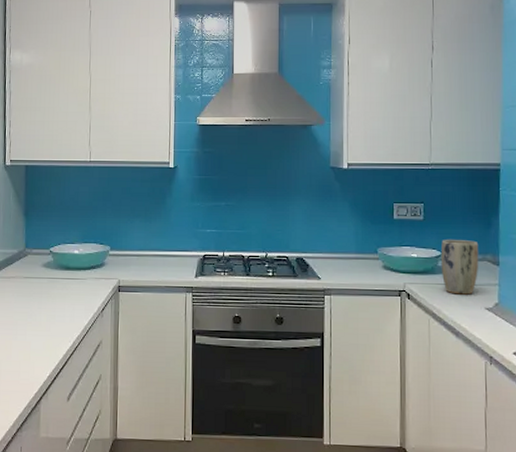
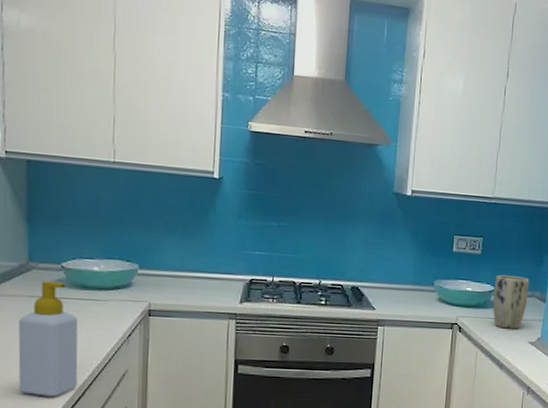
soap bottle: none [16,264,62,365] -> present [18,281,78,397]

